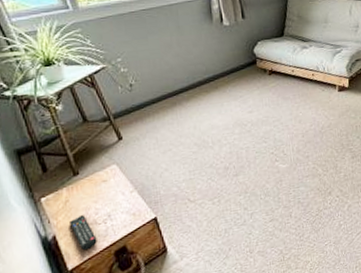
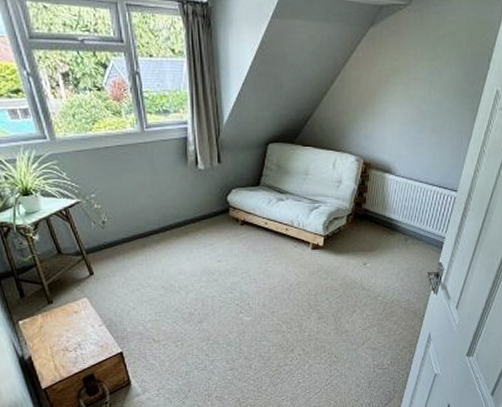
remote control: present [70,215,97,251] -> none [44,341,68,373]

